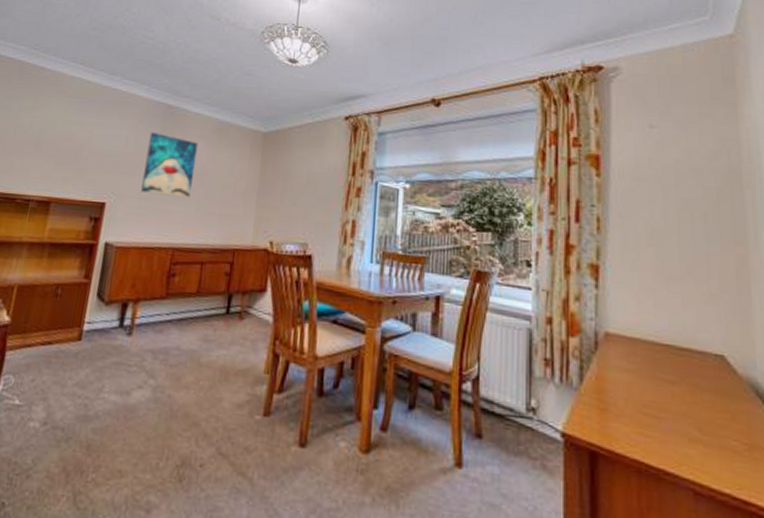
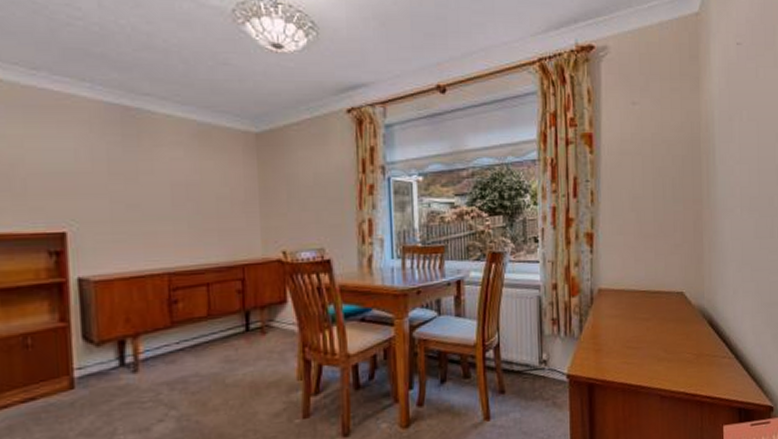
wall art: present [141,133,199,198] -> none [108,142,178,216]

